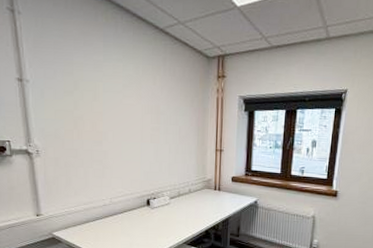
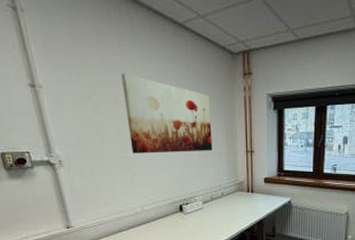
wall art: none [103,71,184,148] -> present [121,73,213,154]

